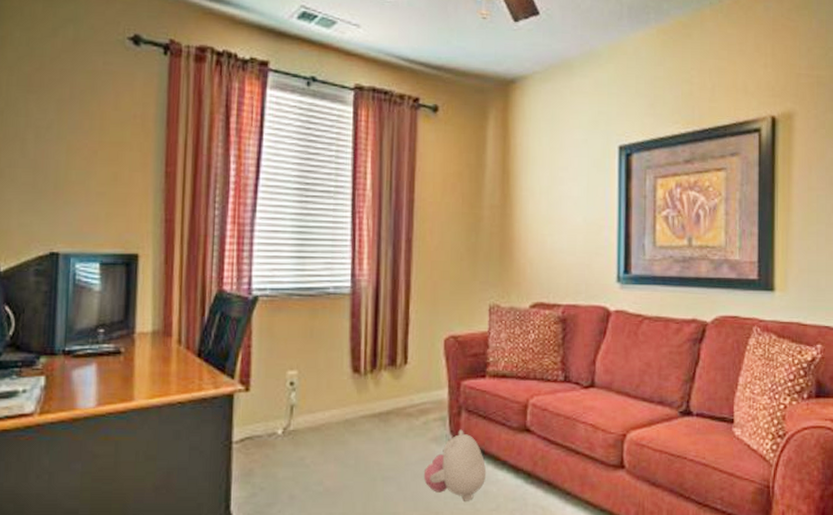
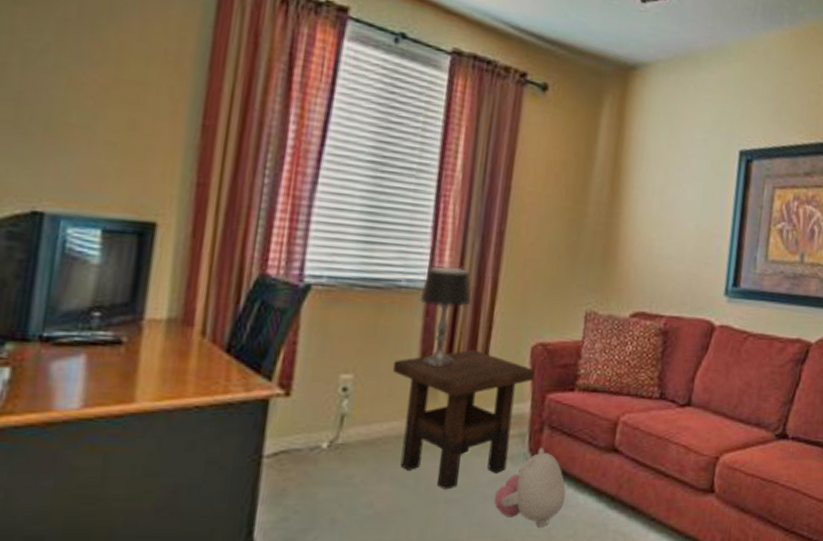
side table: none [328,344,449,468] -> present [392,349,535,490]
table lamp: none [346,273,390,362] -> present [419,265,473,368]

